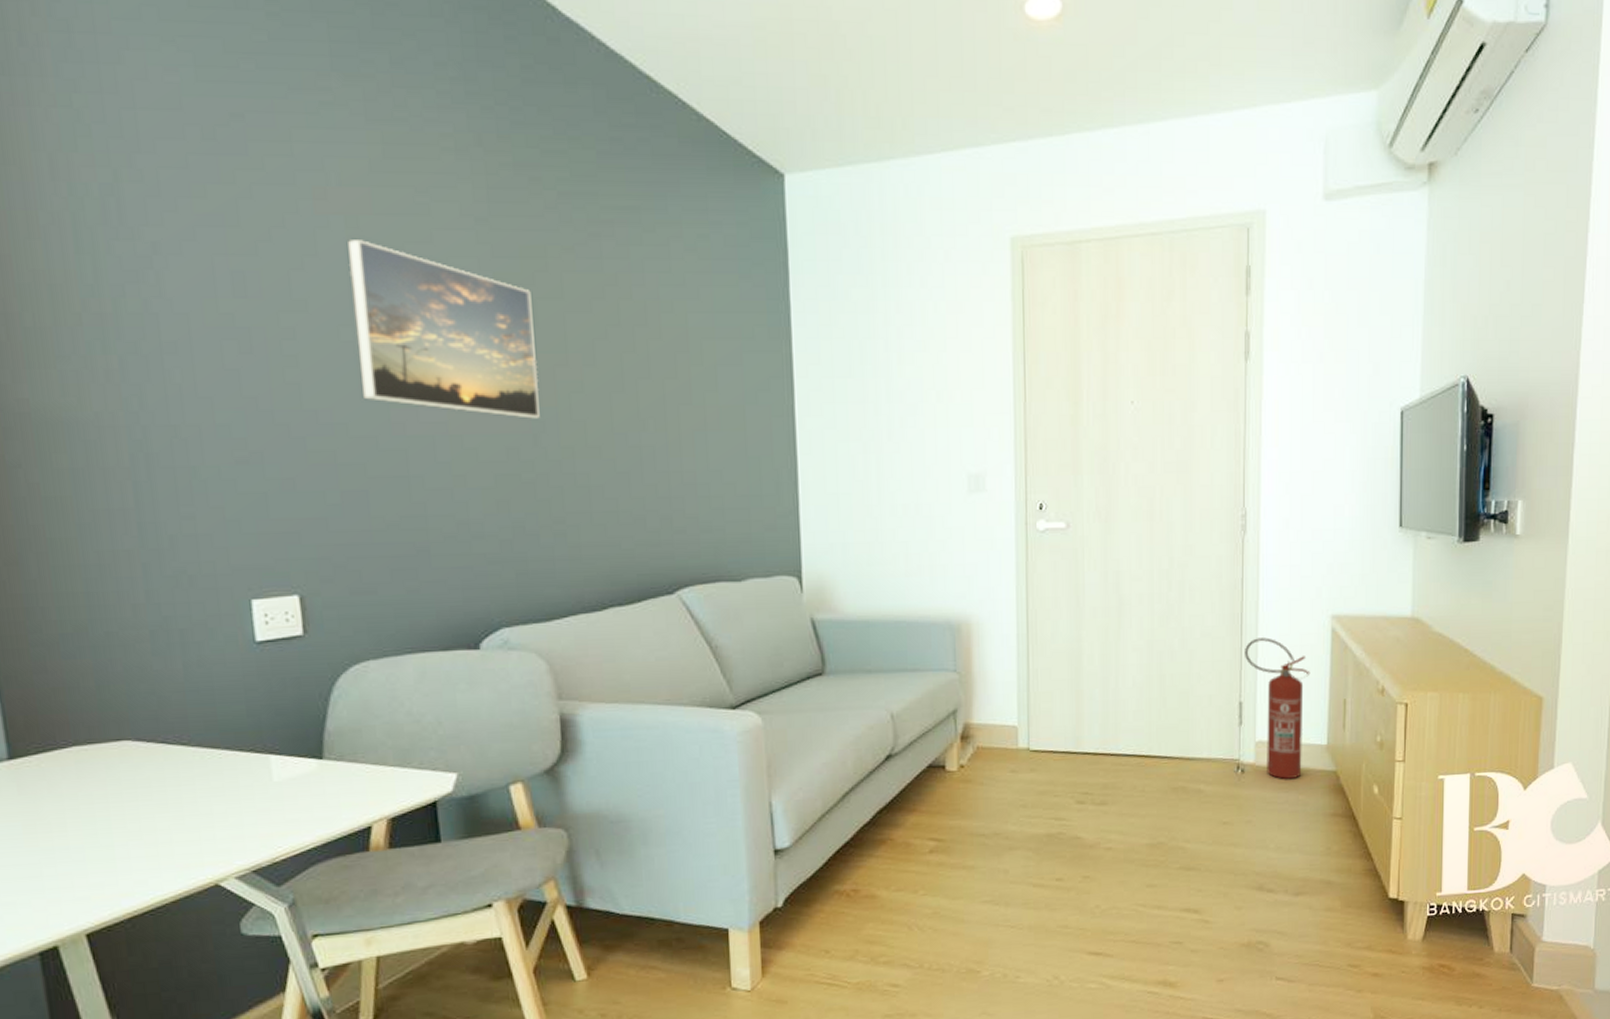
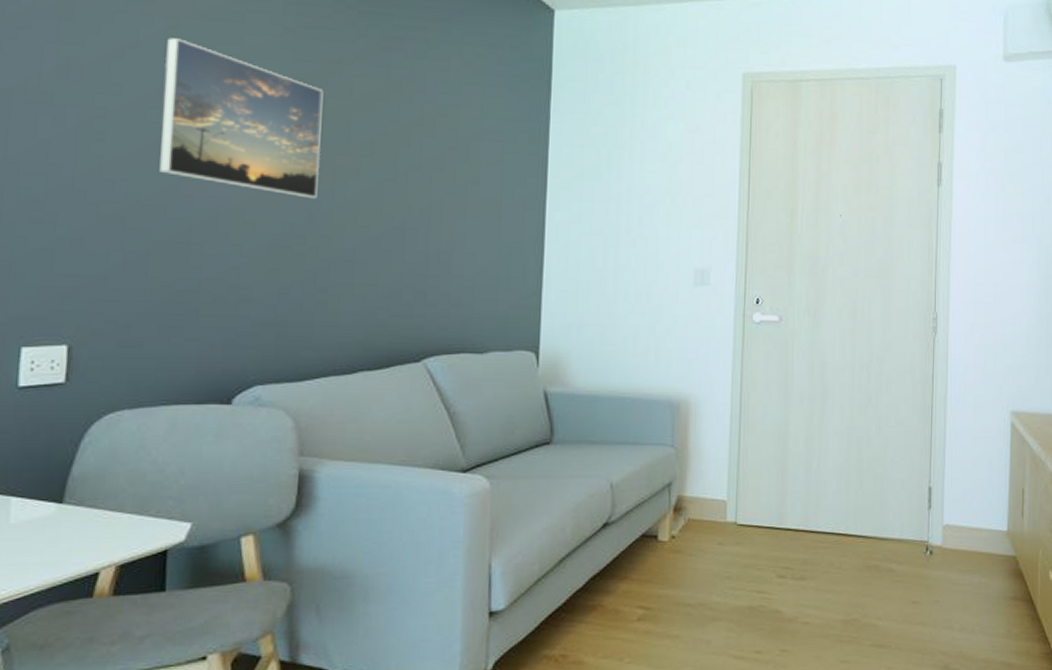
fire extinguisher: present [1245,637,1311,779] -> none [934,429,993,562]

